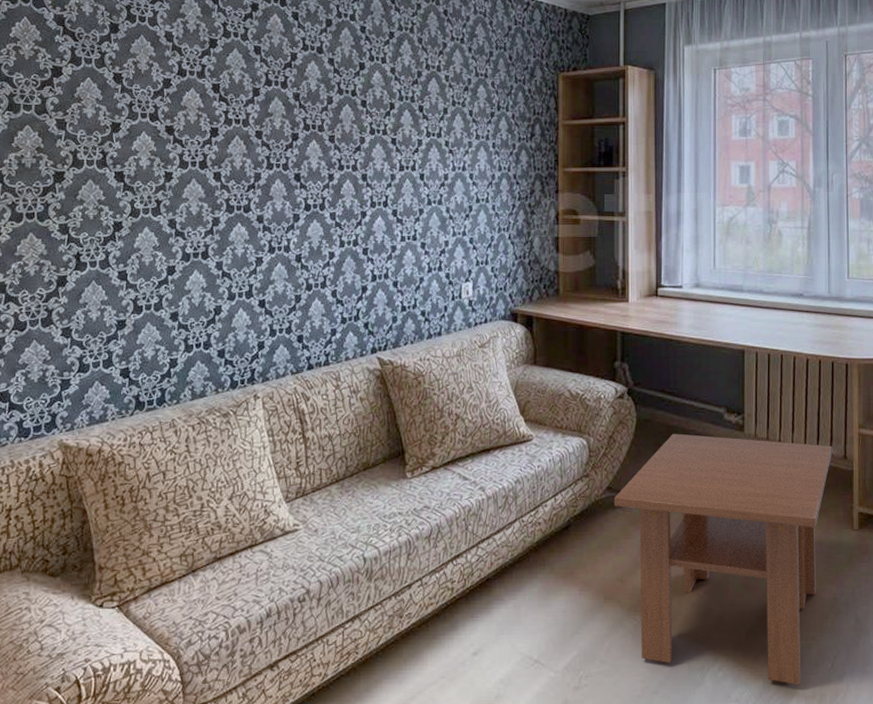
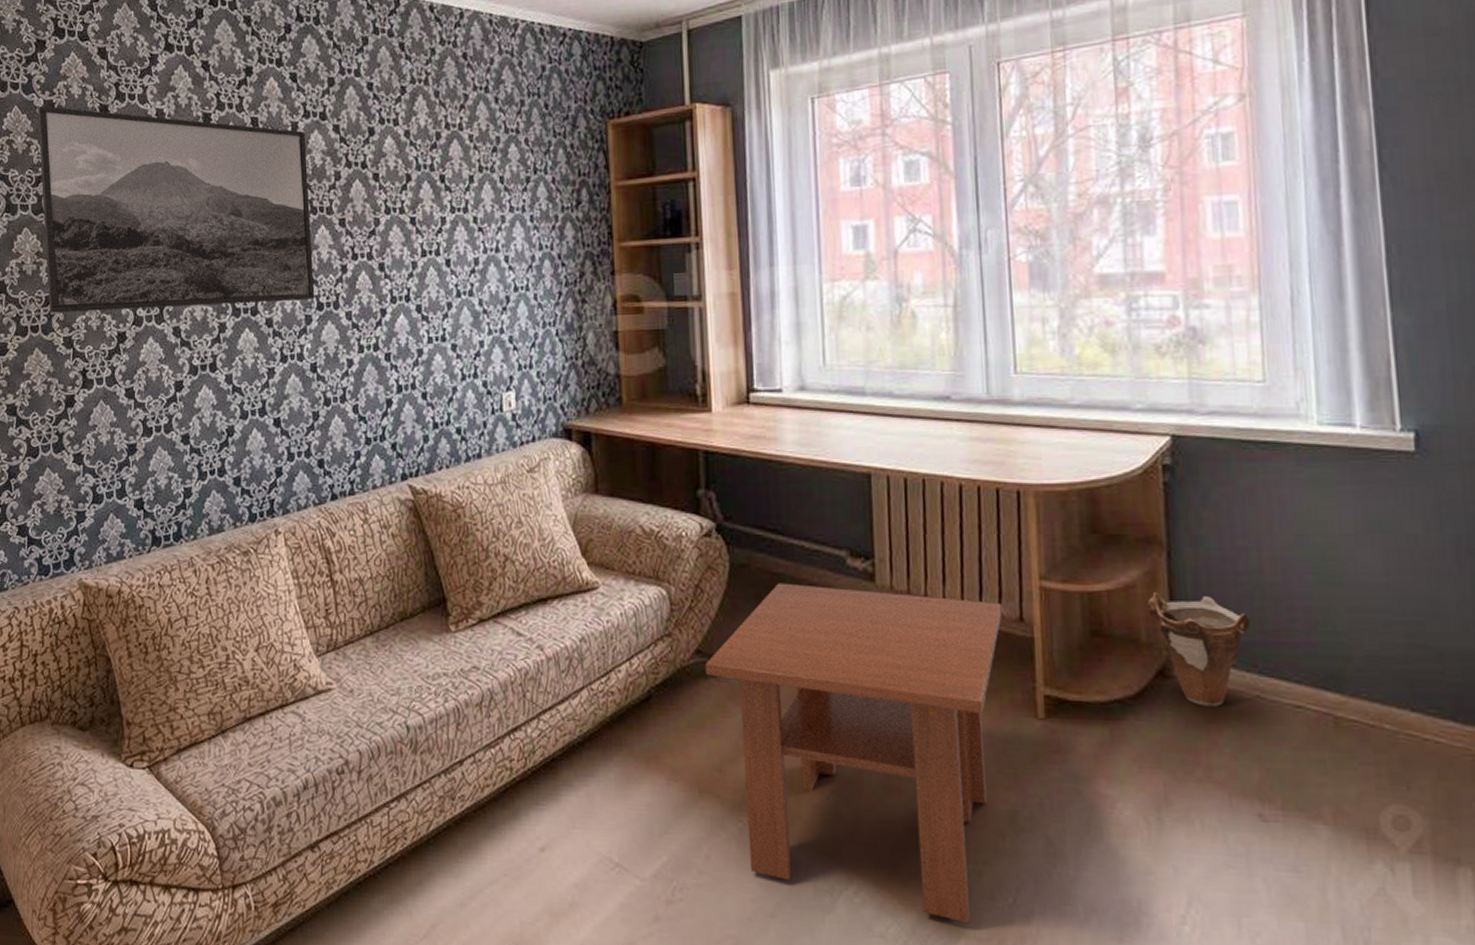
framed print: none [46,20,304,203] -> present [37,106,315,313]

